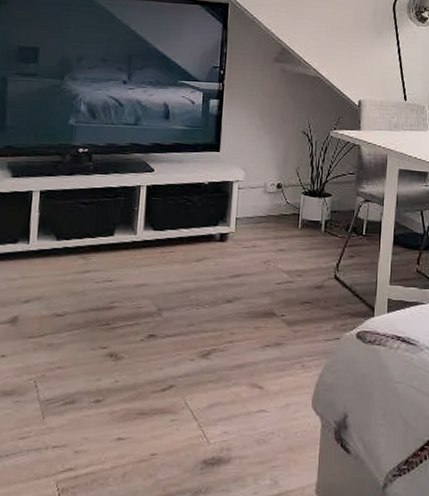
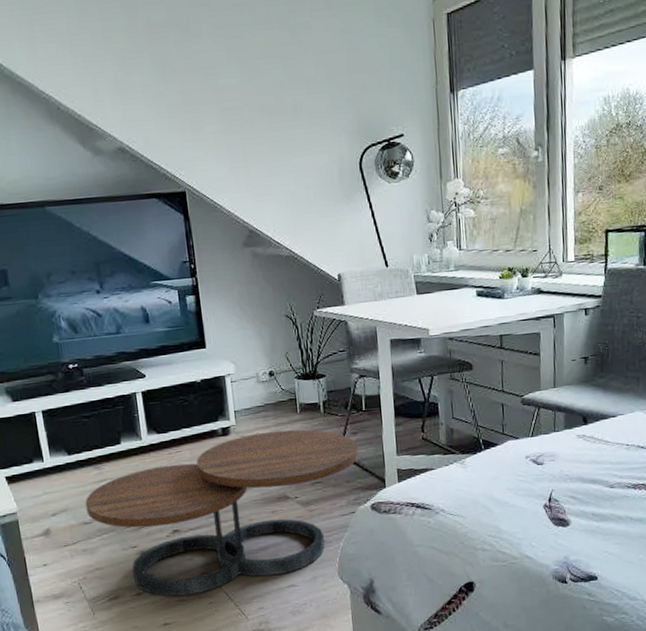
coffee table: none [62,243,353,408] -> present [85,429,359,596]

